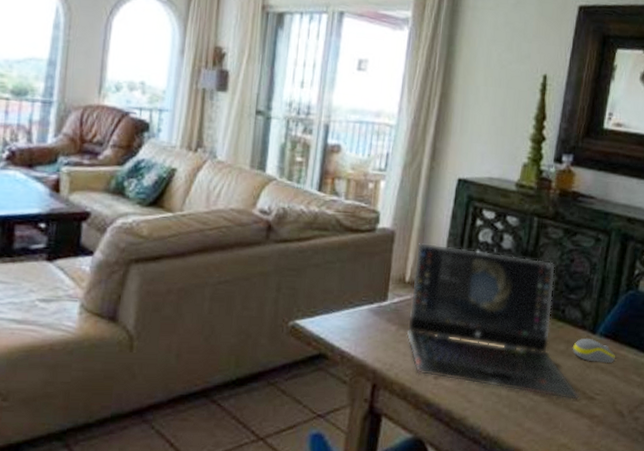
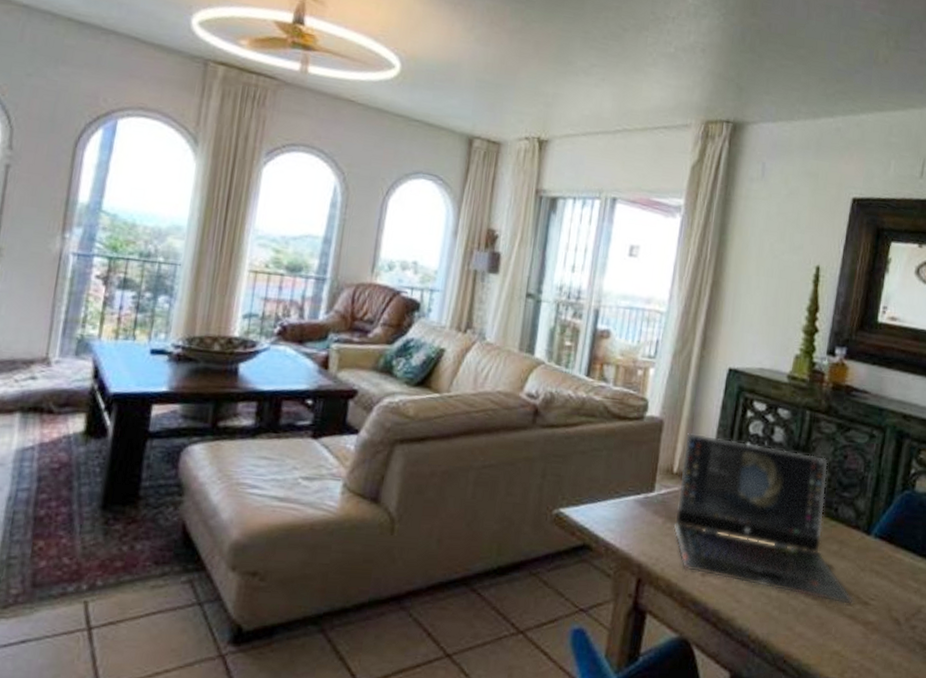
computer mouse: present [572,338,616,364] -> none [845,538,892,567]

